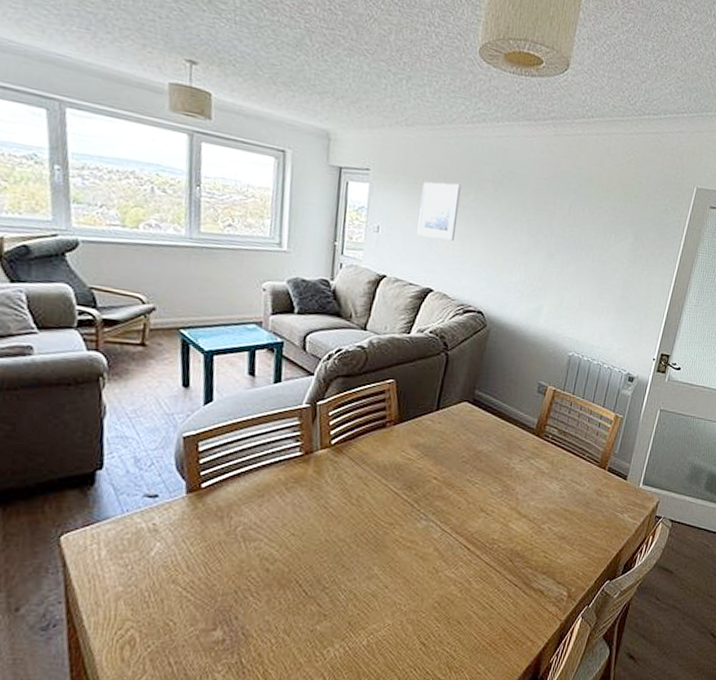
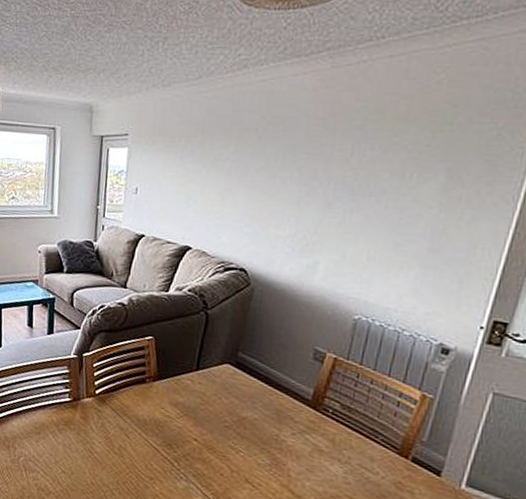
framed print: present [417,181,462,241] -> none [175,137,221,196]

